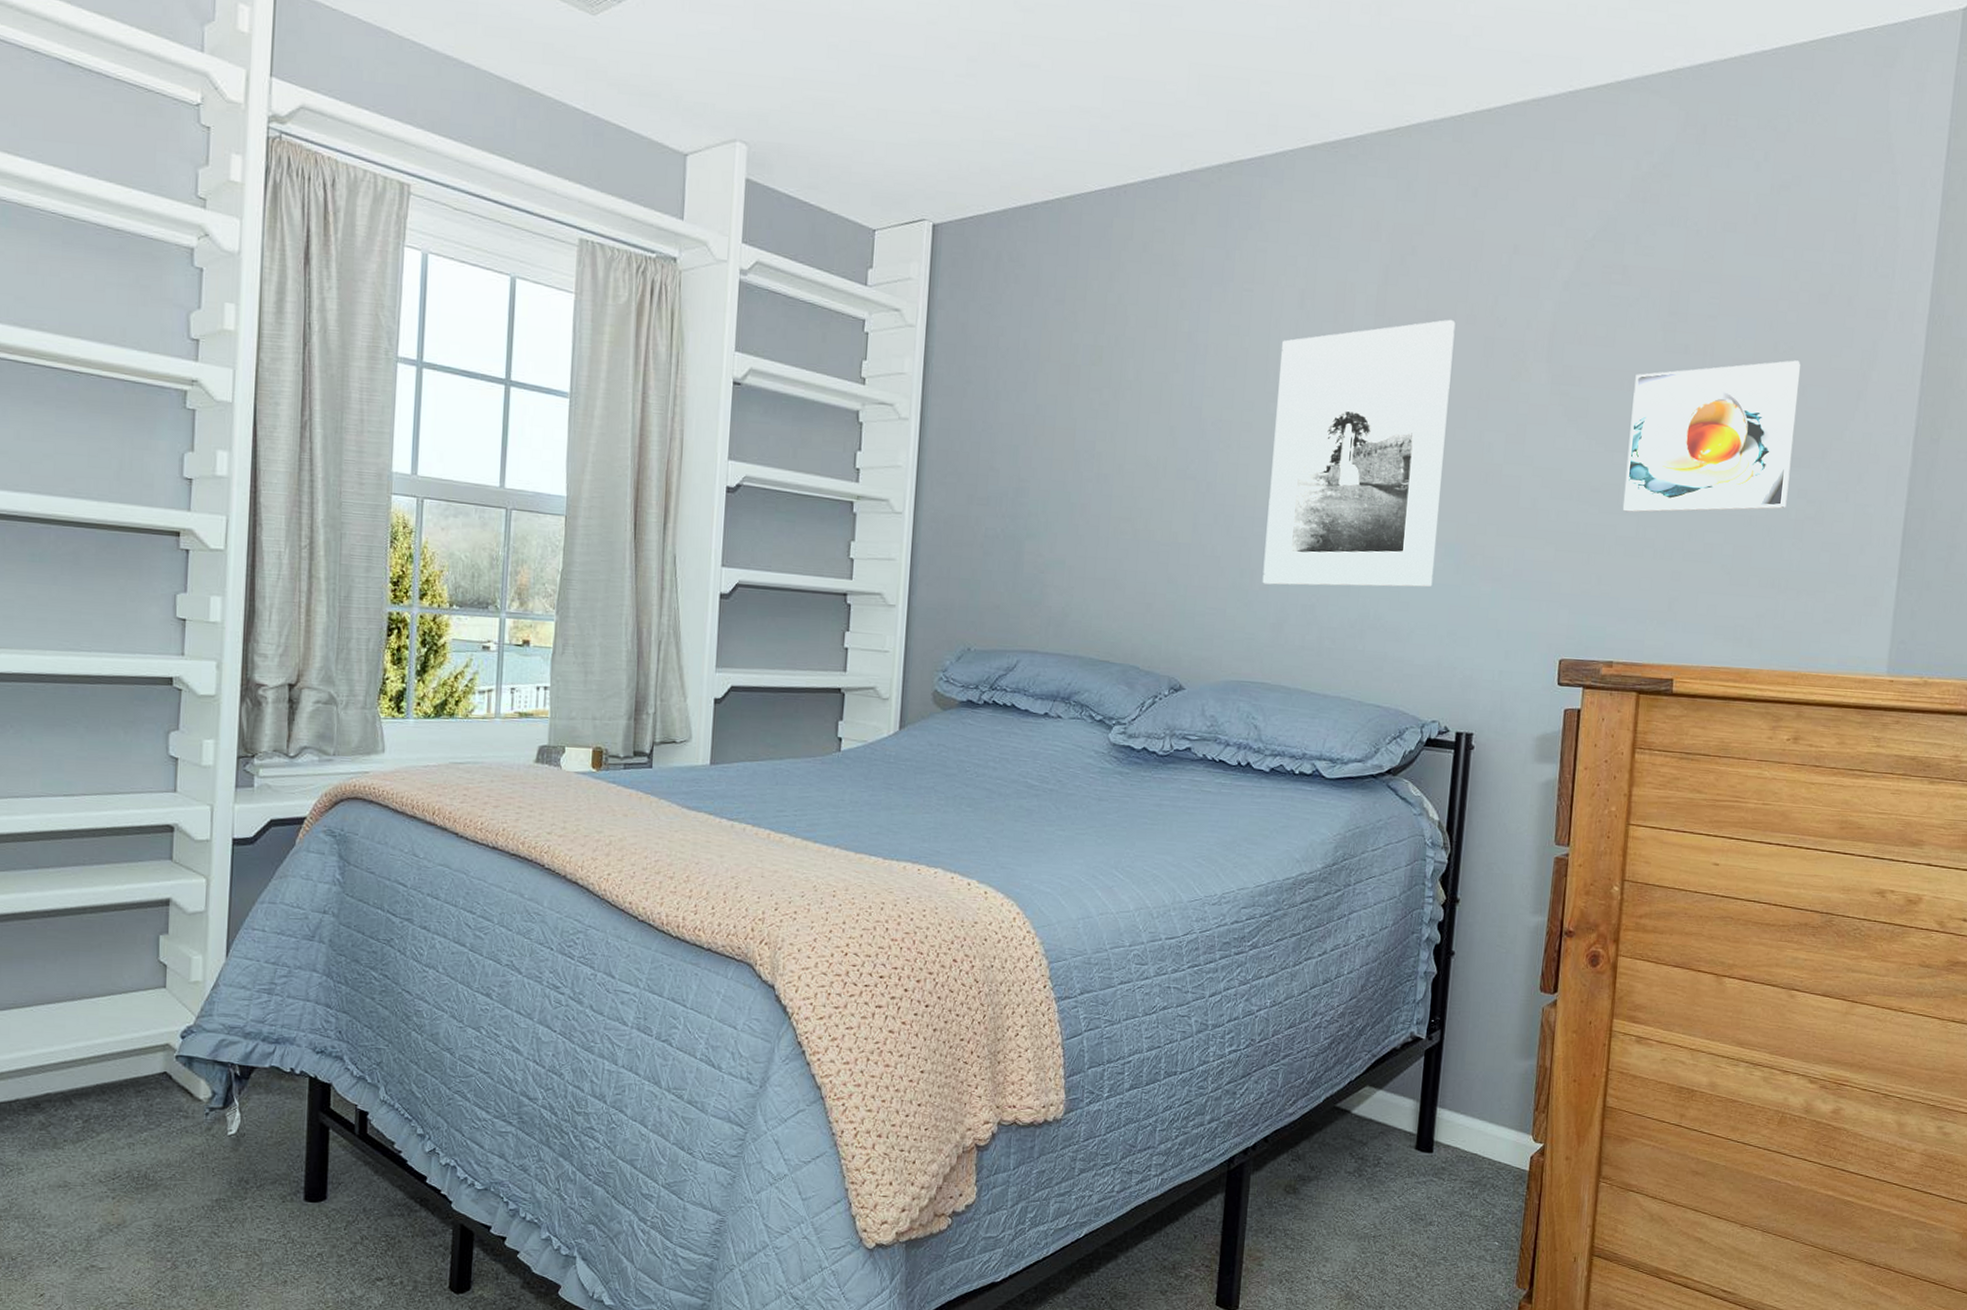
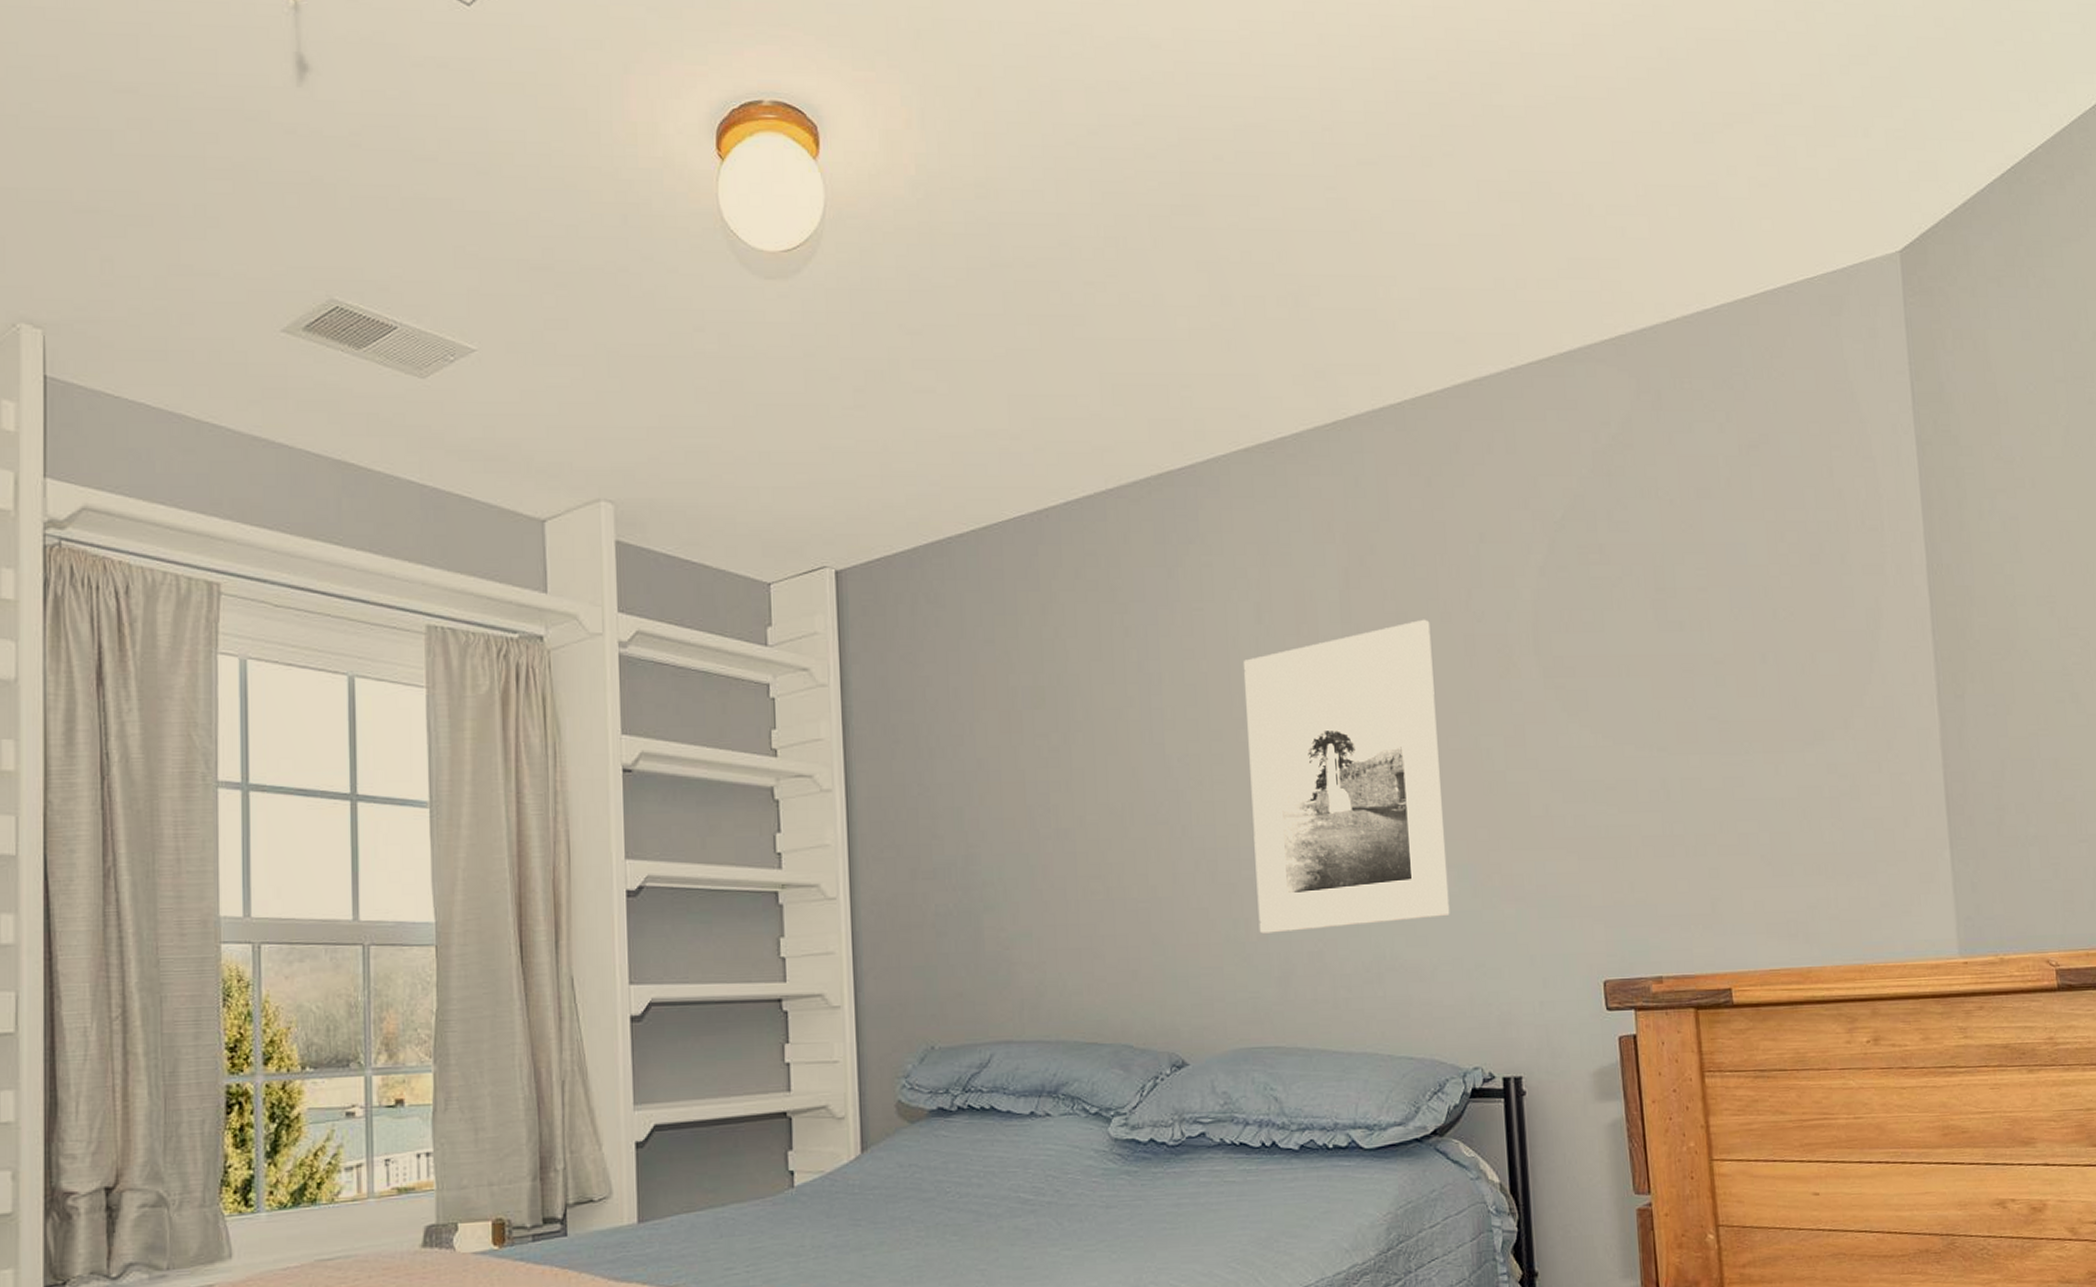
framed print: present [1622,360,1801,513] -> none [1632,626,1818,808]

